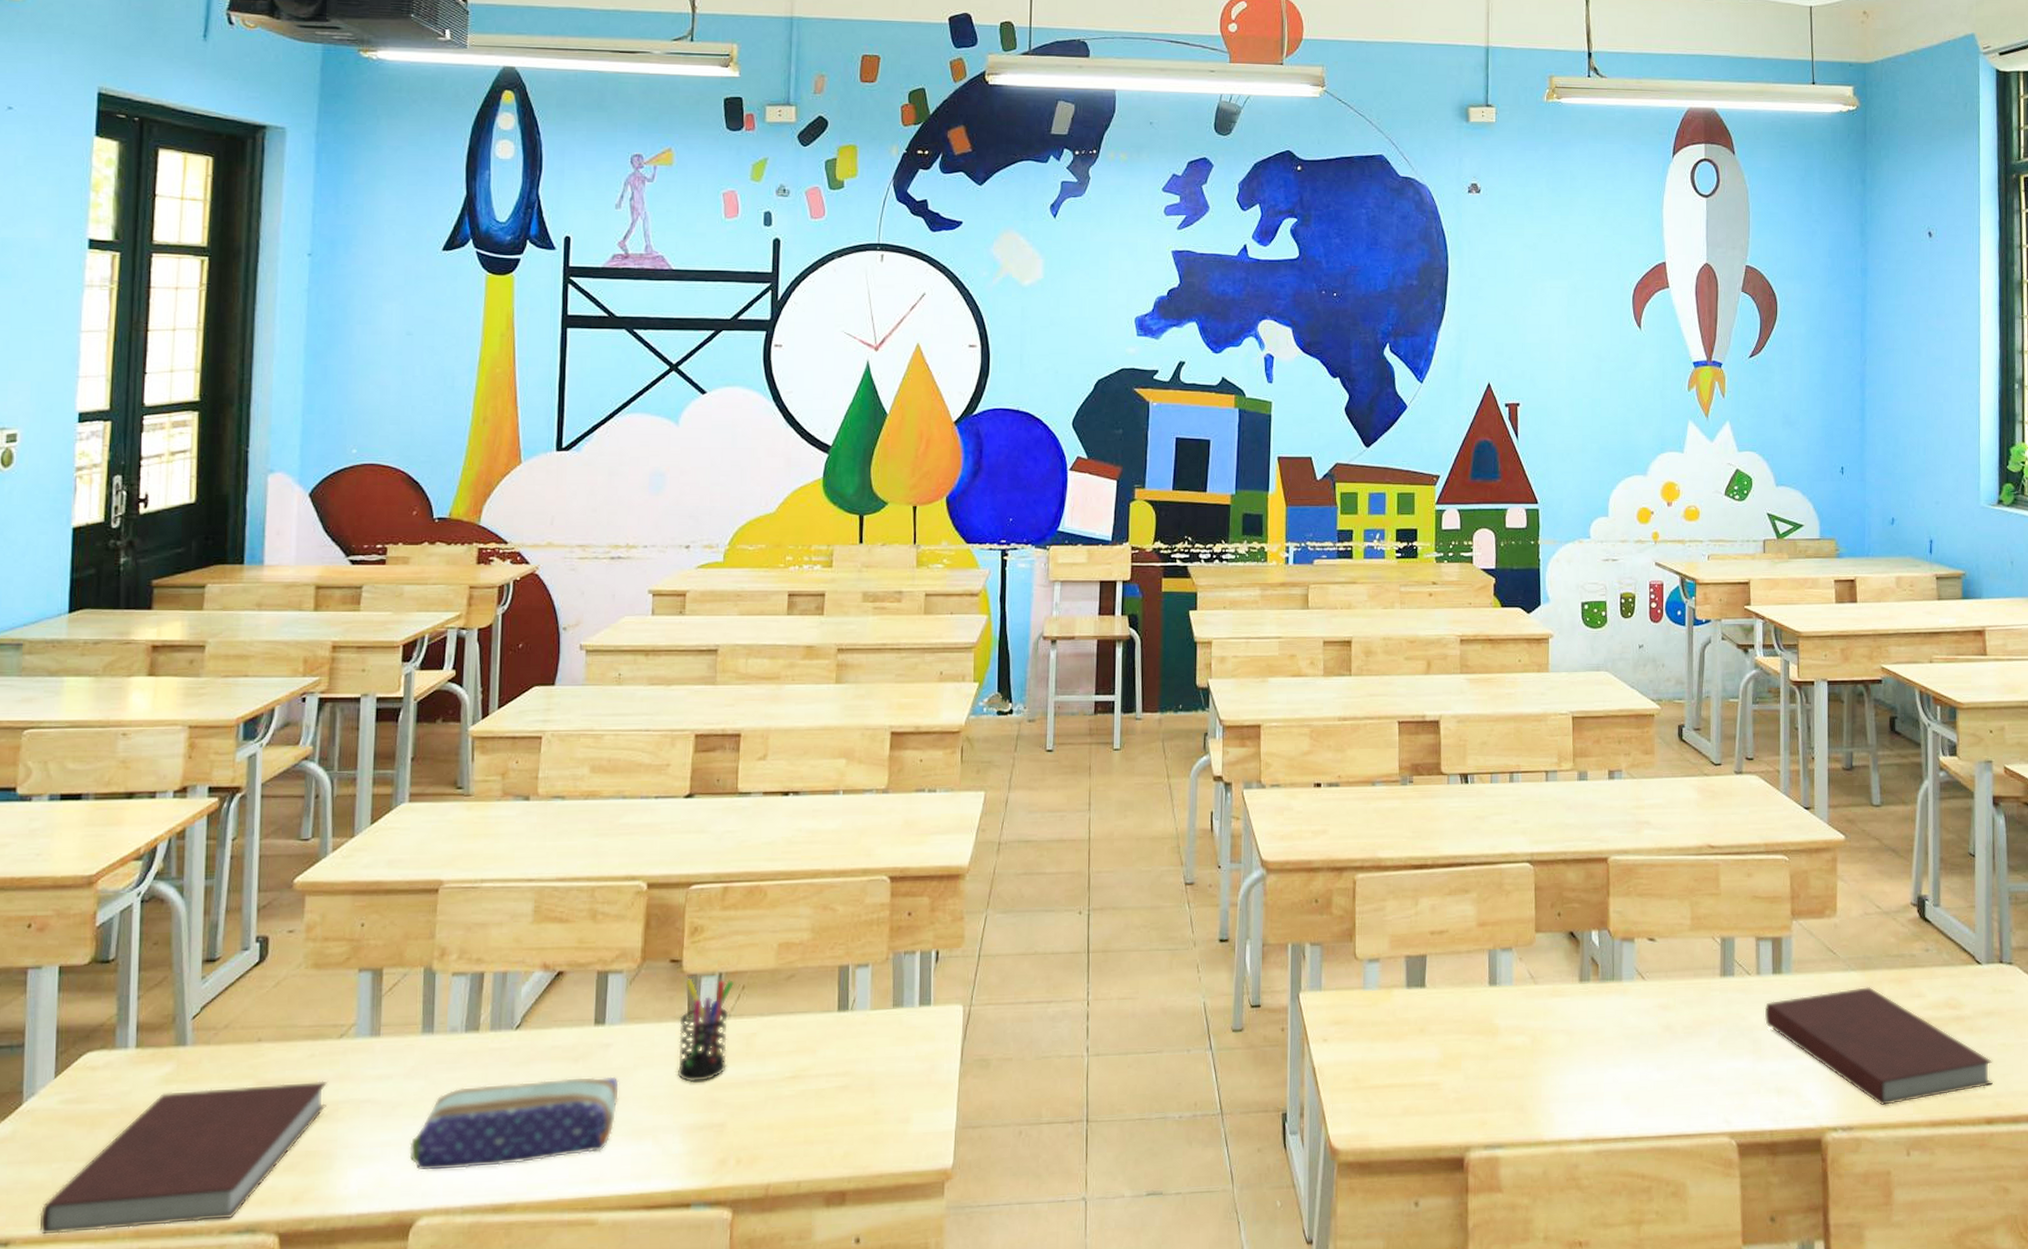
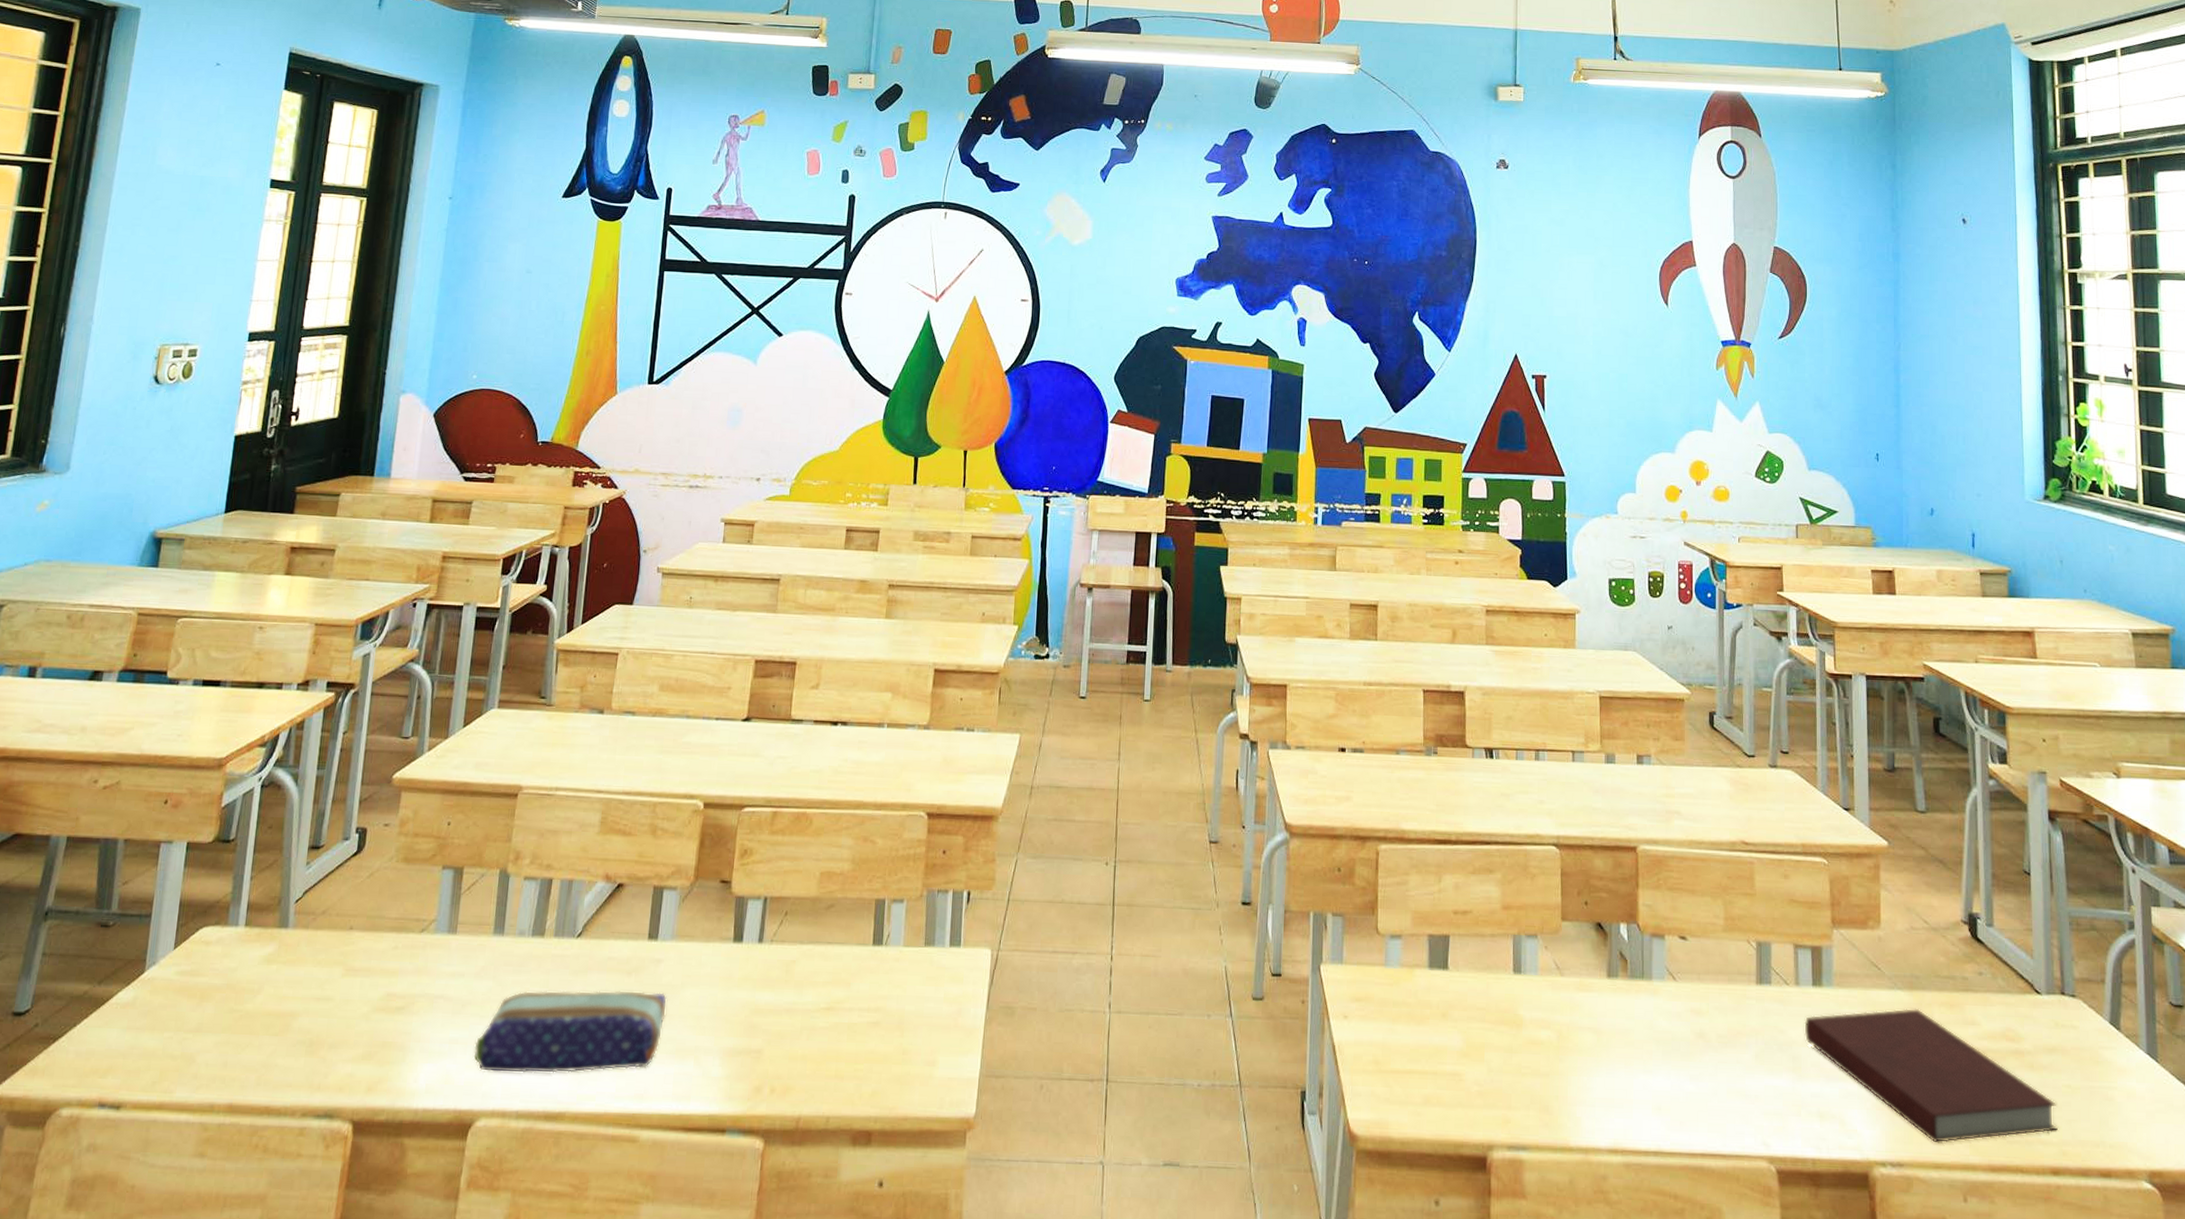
notebook: present [39,1081,327,1234] -> none [147,972,407,1103]
pen holder: present [677,977,735,1082] -> none [720,899,779,1005]

